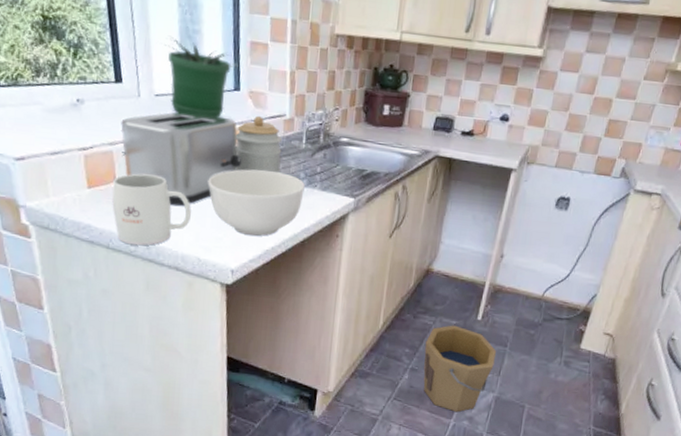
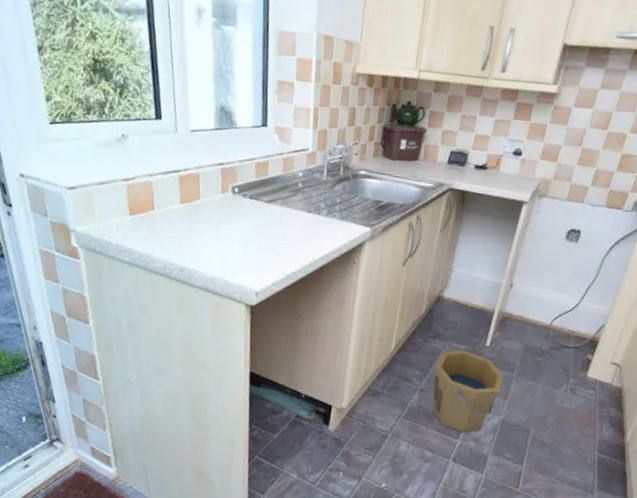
mug: present [112,173,191,246] -> none [150,202,221,269]
toaster: present [121,111,243,205] -> none [160,145,268,231]
planter: present [165,37,239,118] -> none [201,77,267,151]
bowl: present [208,169,305,236] -> none [236,199,325,262]
jar: present [235,115,283,174] -> none [261,149,305,204]

